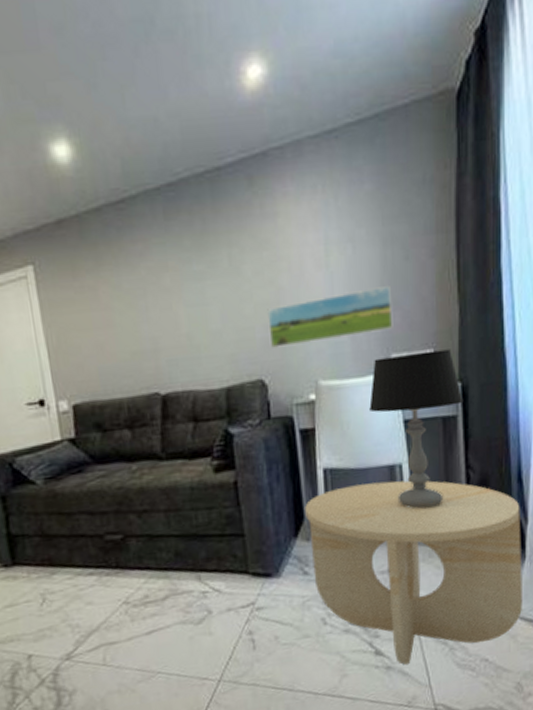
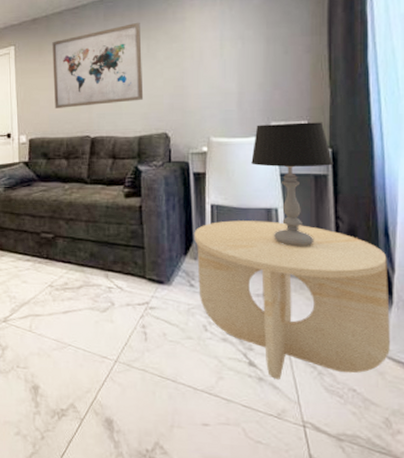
wall art: none [90,221,229,357] -> present [52,22,144,108]
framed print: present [267,286,393,349] -> none [173,72,273,112]

